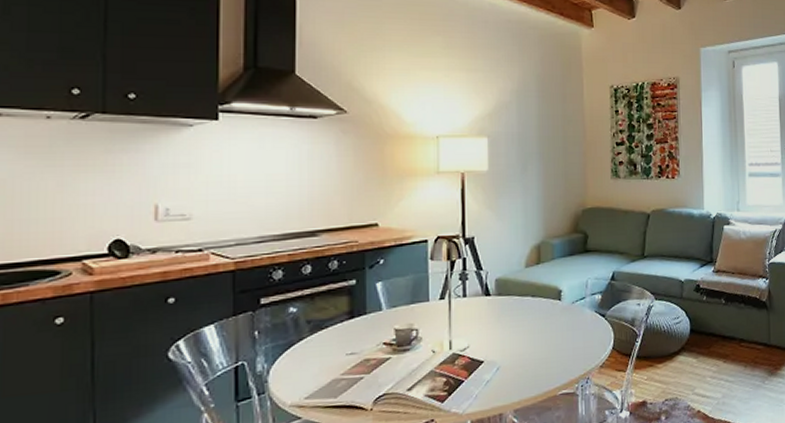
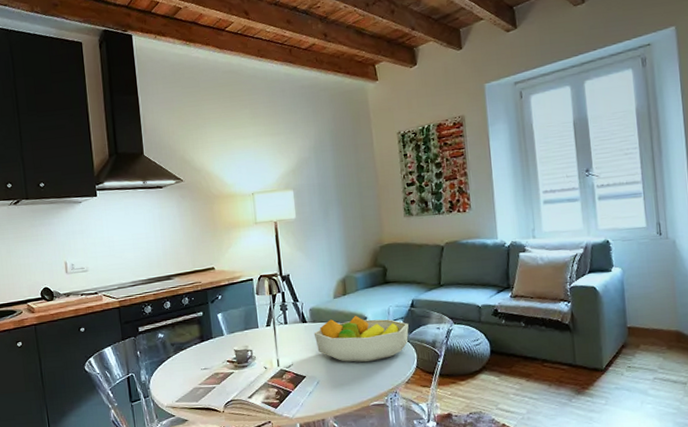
fruit bowl: none [498,289,607,344] -> present [313,316,409,363]

